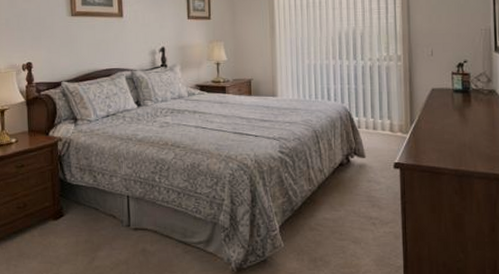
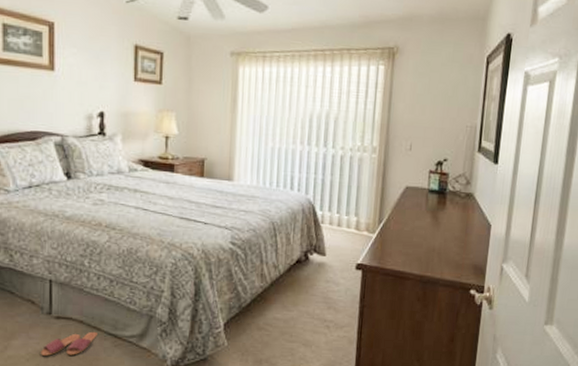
slippers: none [123,240,170,264] -> present [41,331,98,356]

